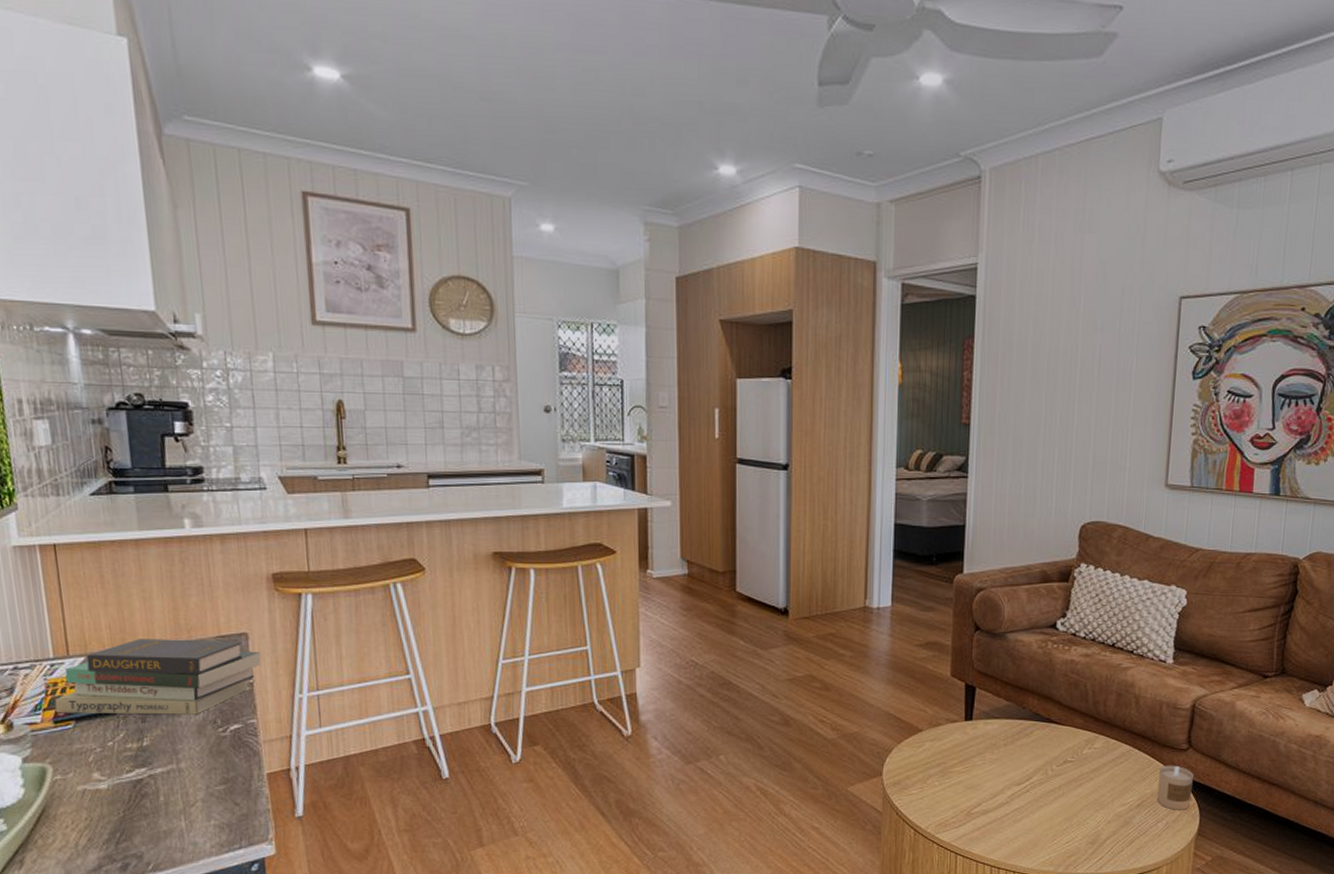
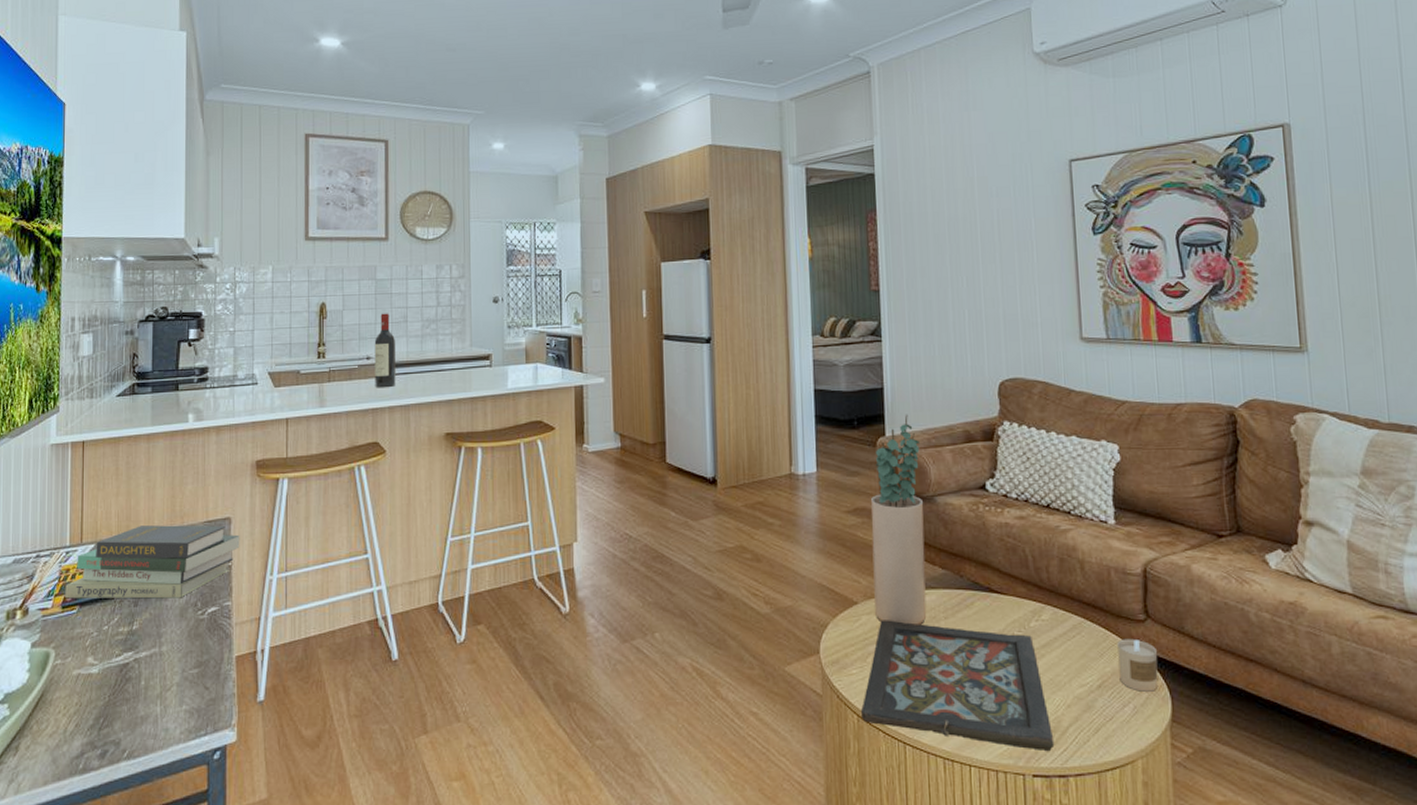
wine bottle: none [405,416,433,501] -> present [374,313,396,388]
decorative tray: none [917,746,1092,859] -> present [860,620,1055,750]
vase: none [938,552,996,751] -> present [870,414,927,625]

